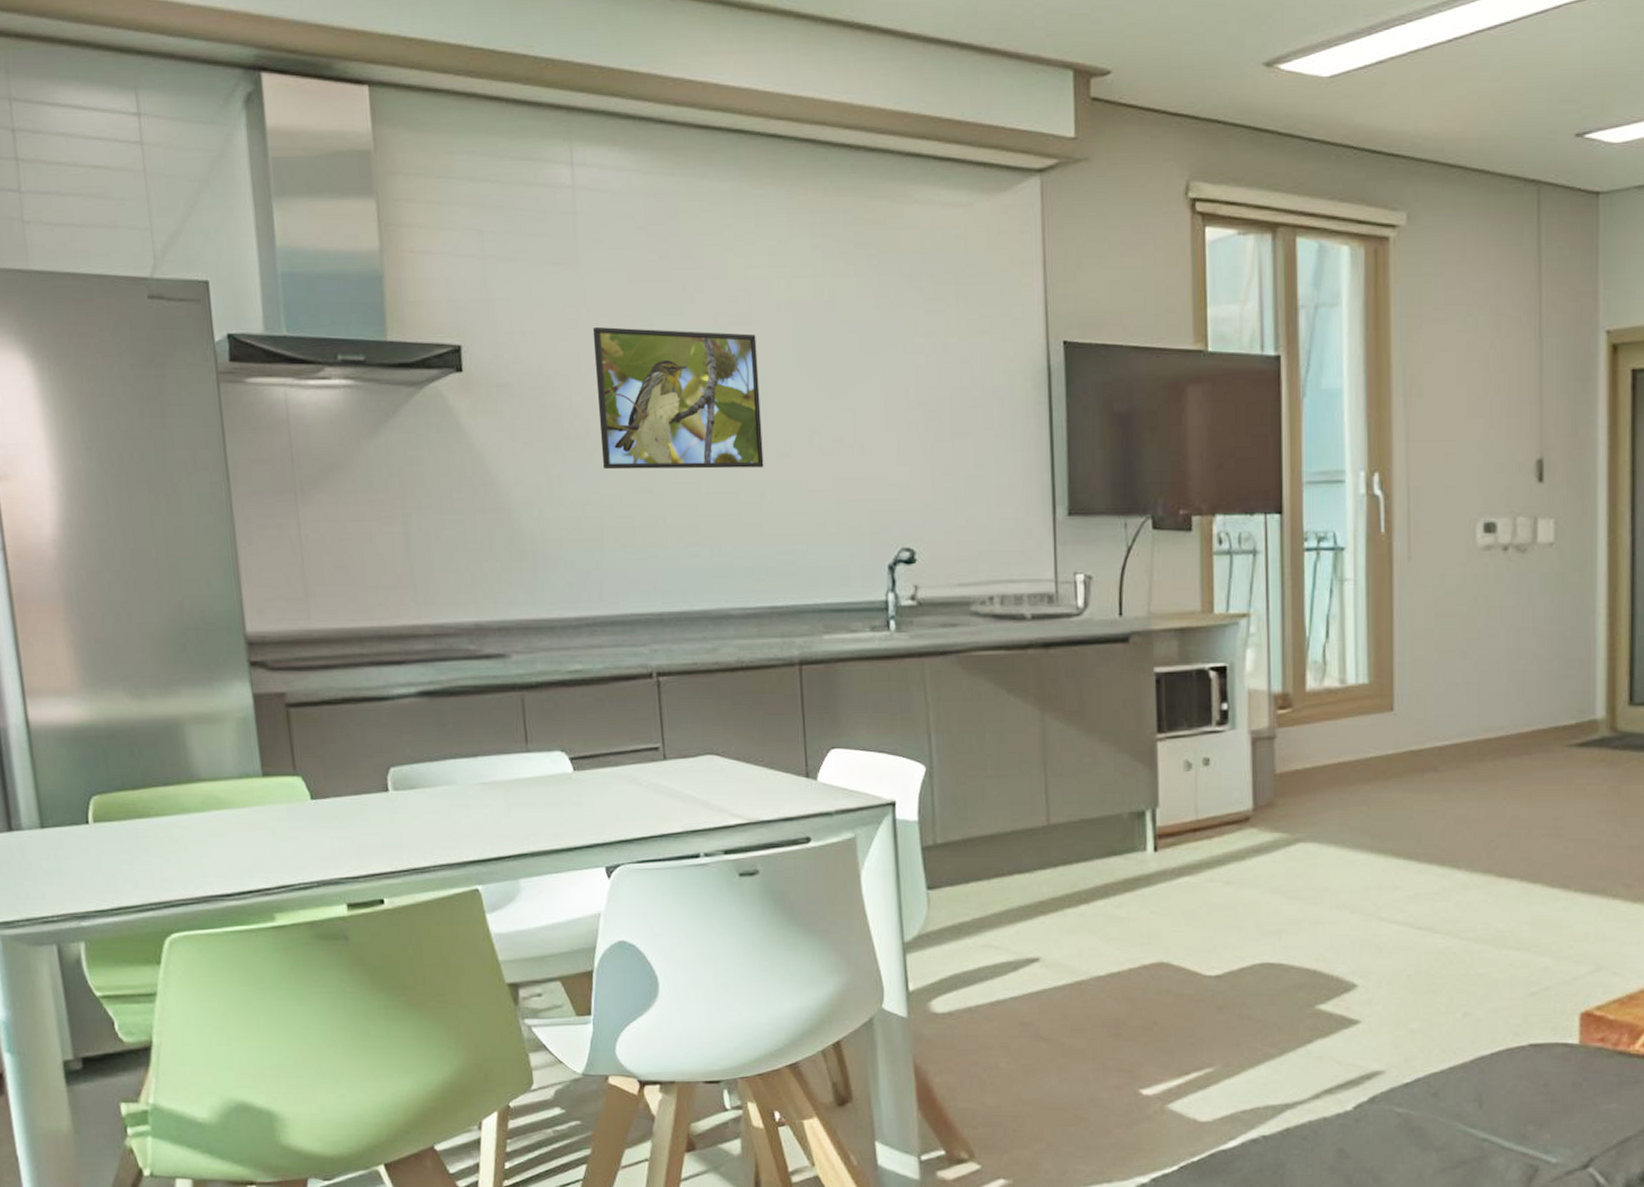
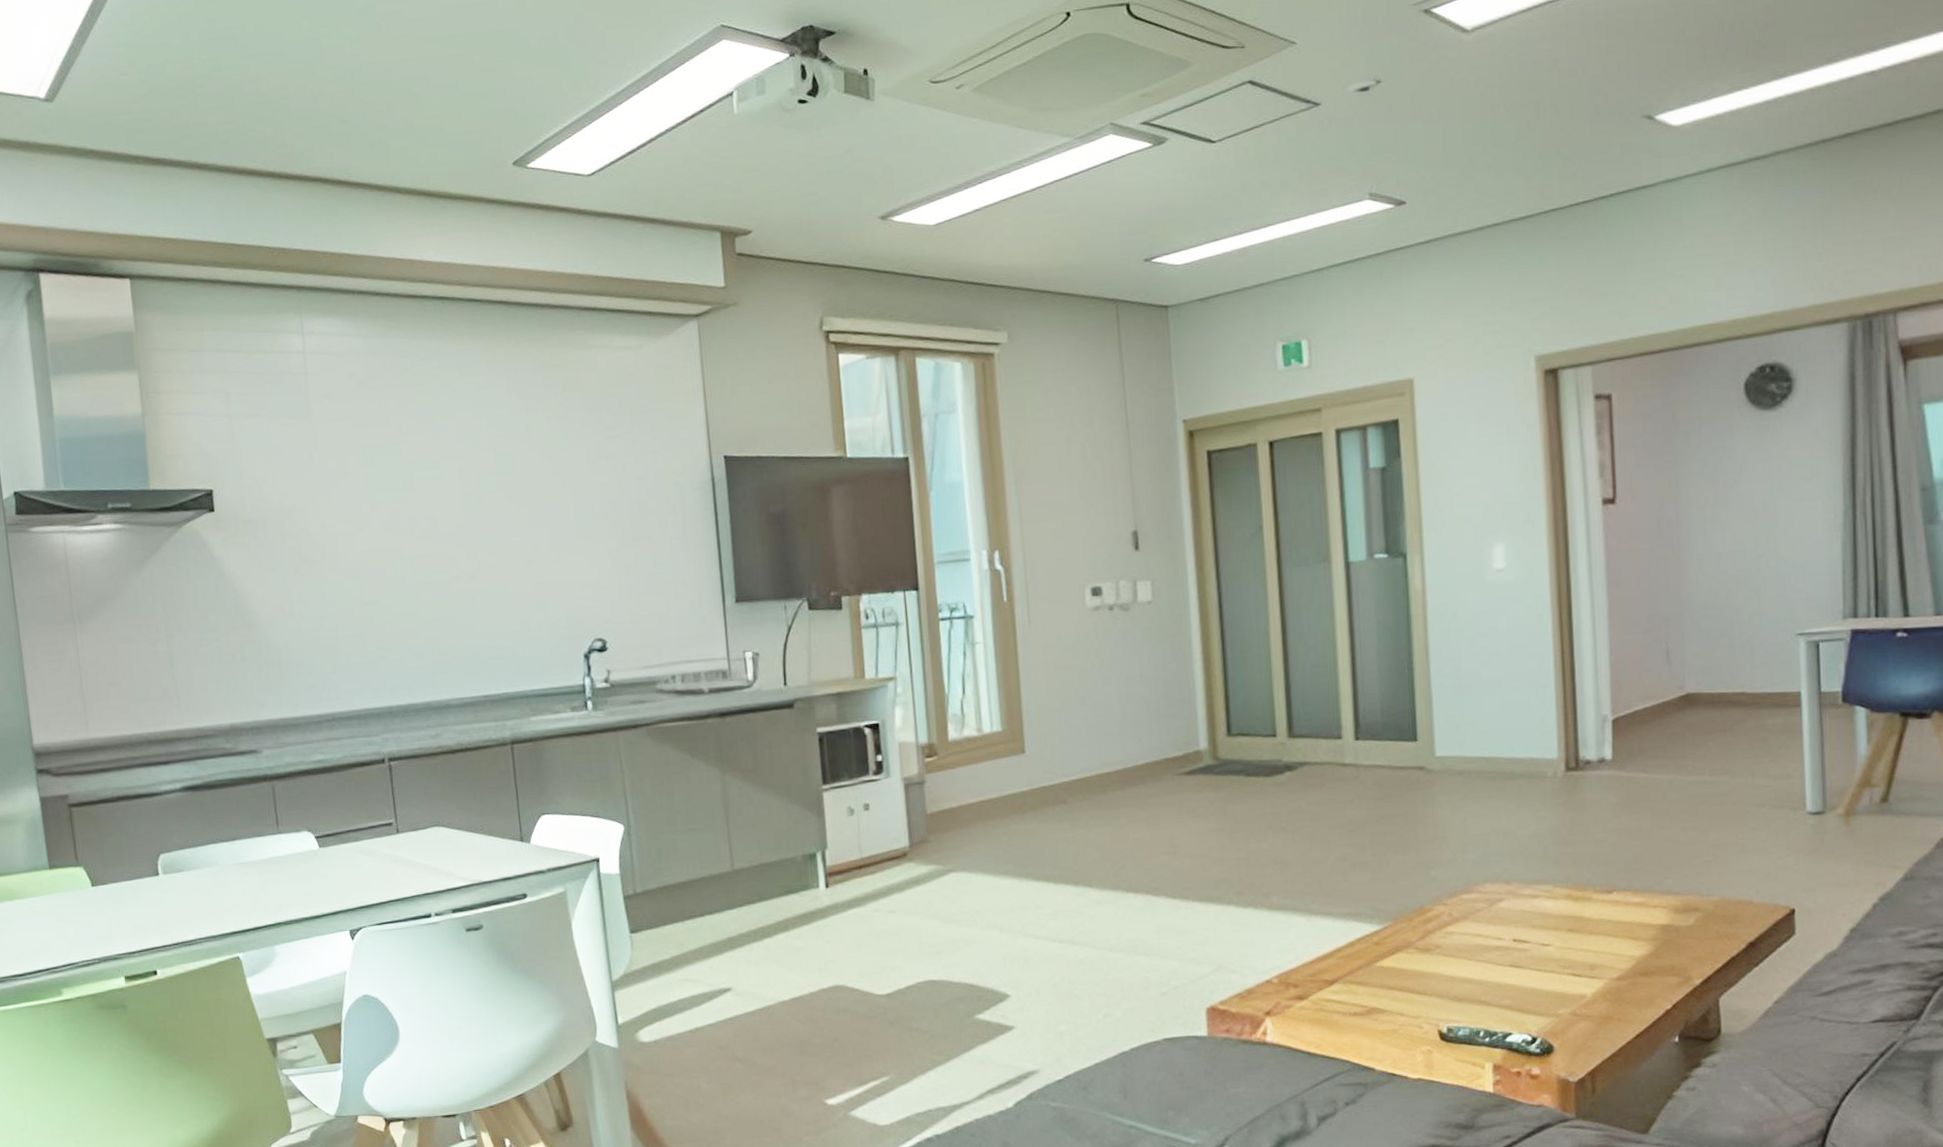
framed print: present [592,327,764,470] -> none [324,465,474,587]

